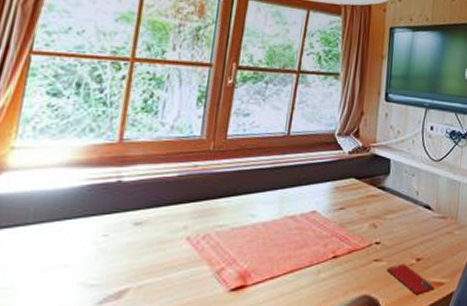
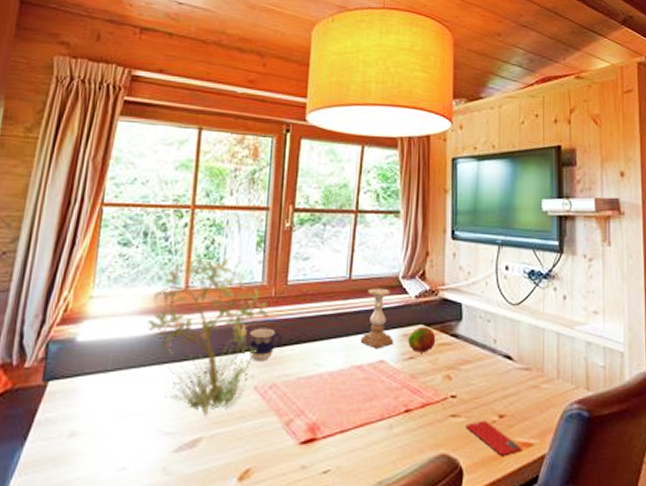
plant: none [75,106,206,266] -> present [147,253,268,415]
cup: none [183,180,219,213] -> present [248,328,283,362]
candle holder: none [295,144,327,201] -> present [361,288,394,349]
fruit: none [339,180,365,204] -> present [408,326,436,353]

